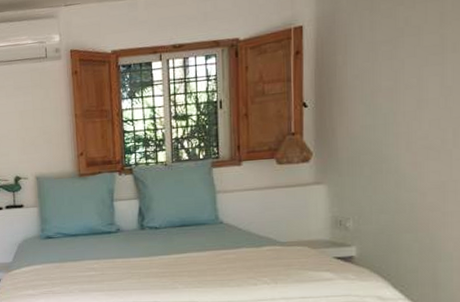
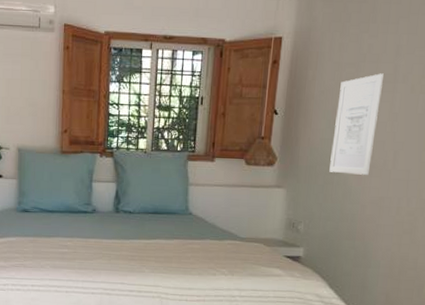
wall art: none [375,45,428,161] -> present [329,73,384,175]

